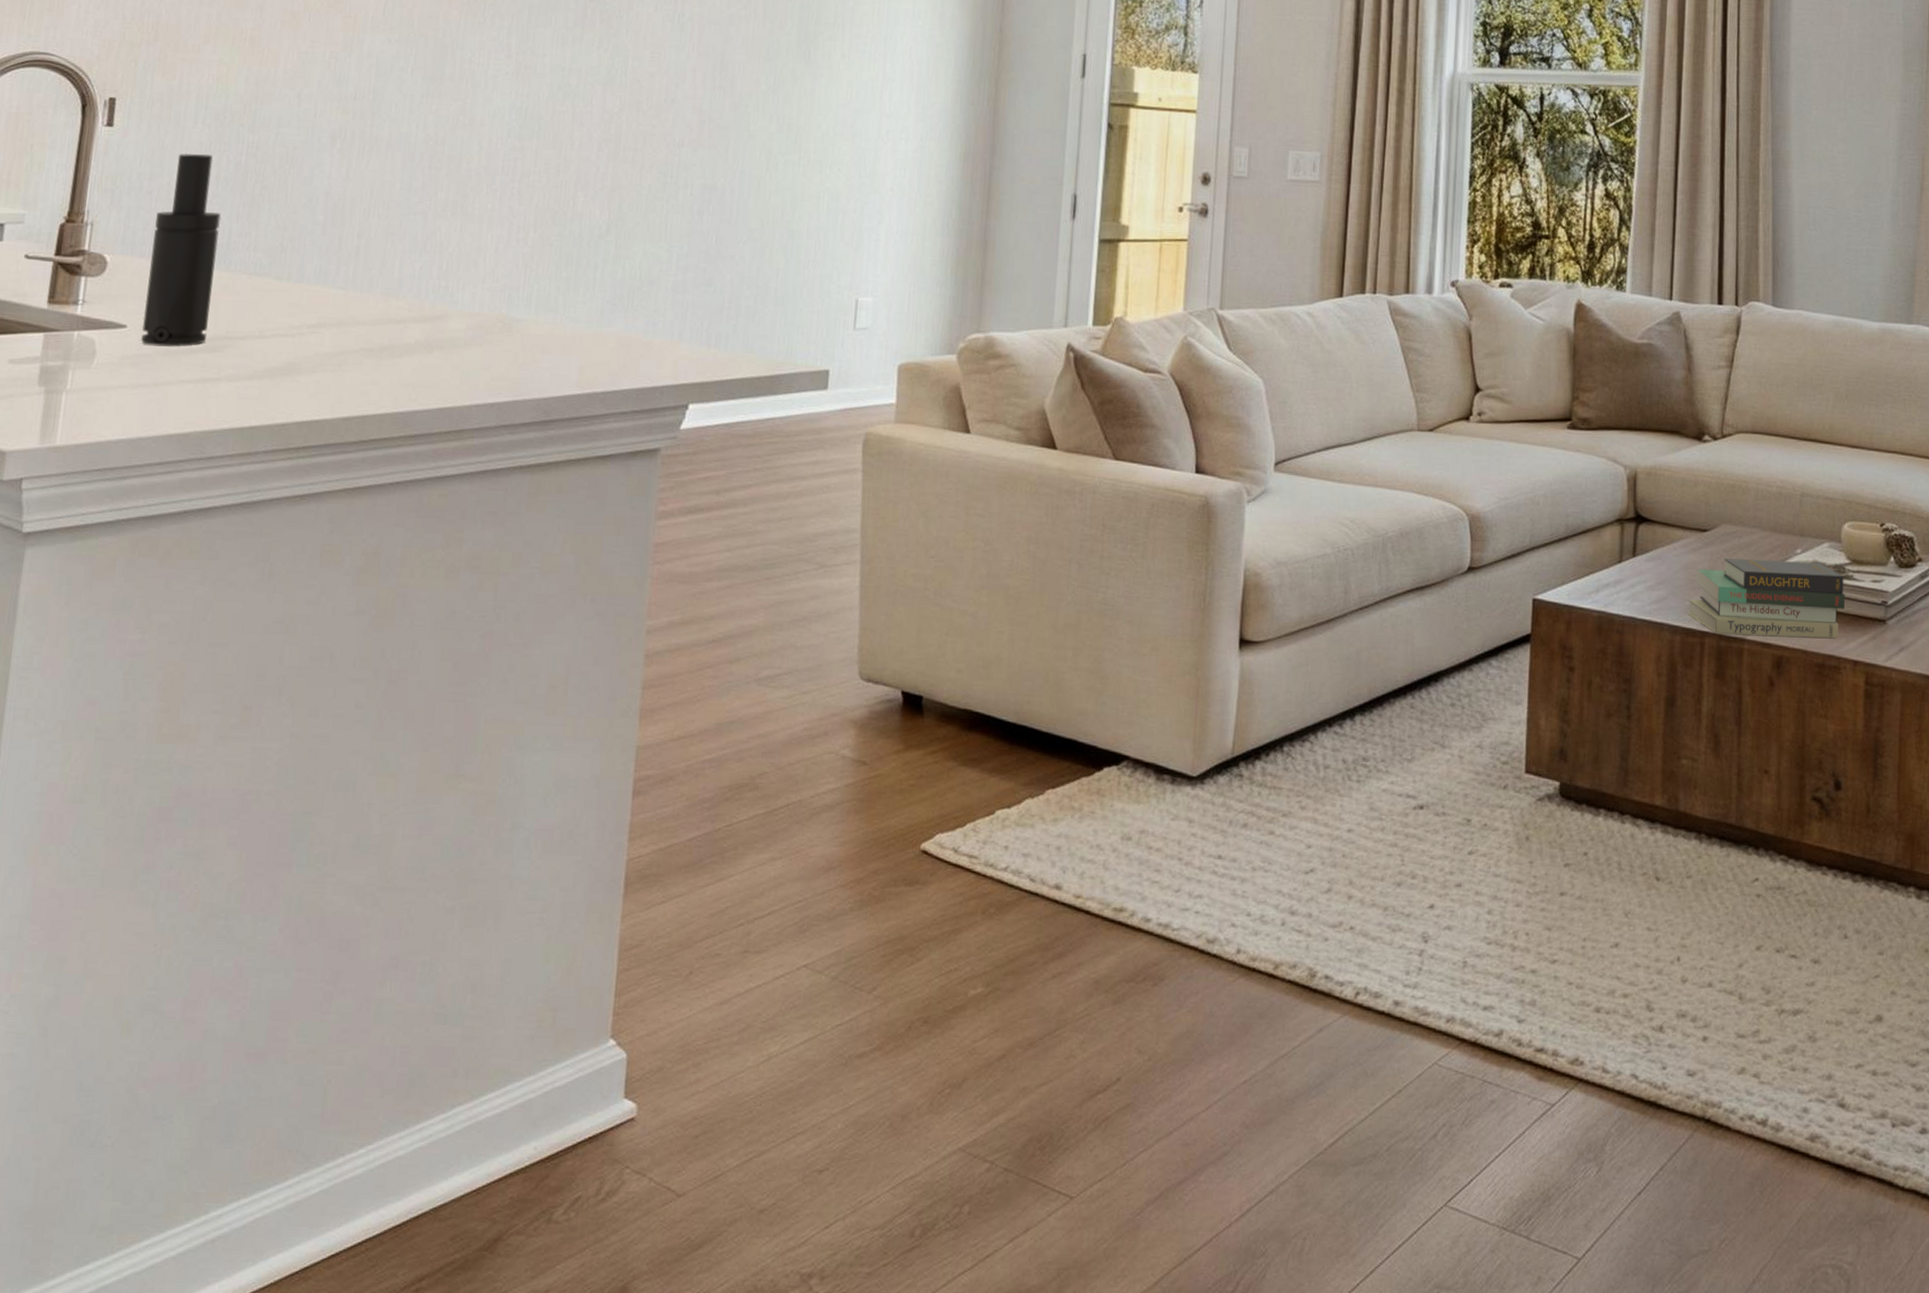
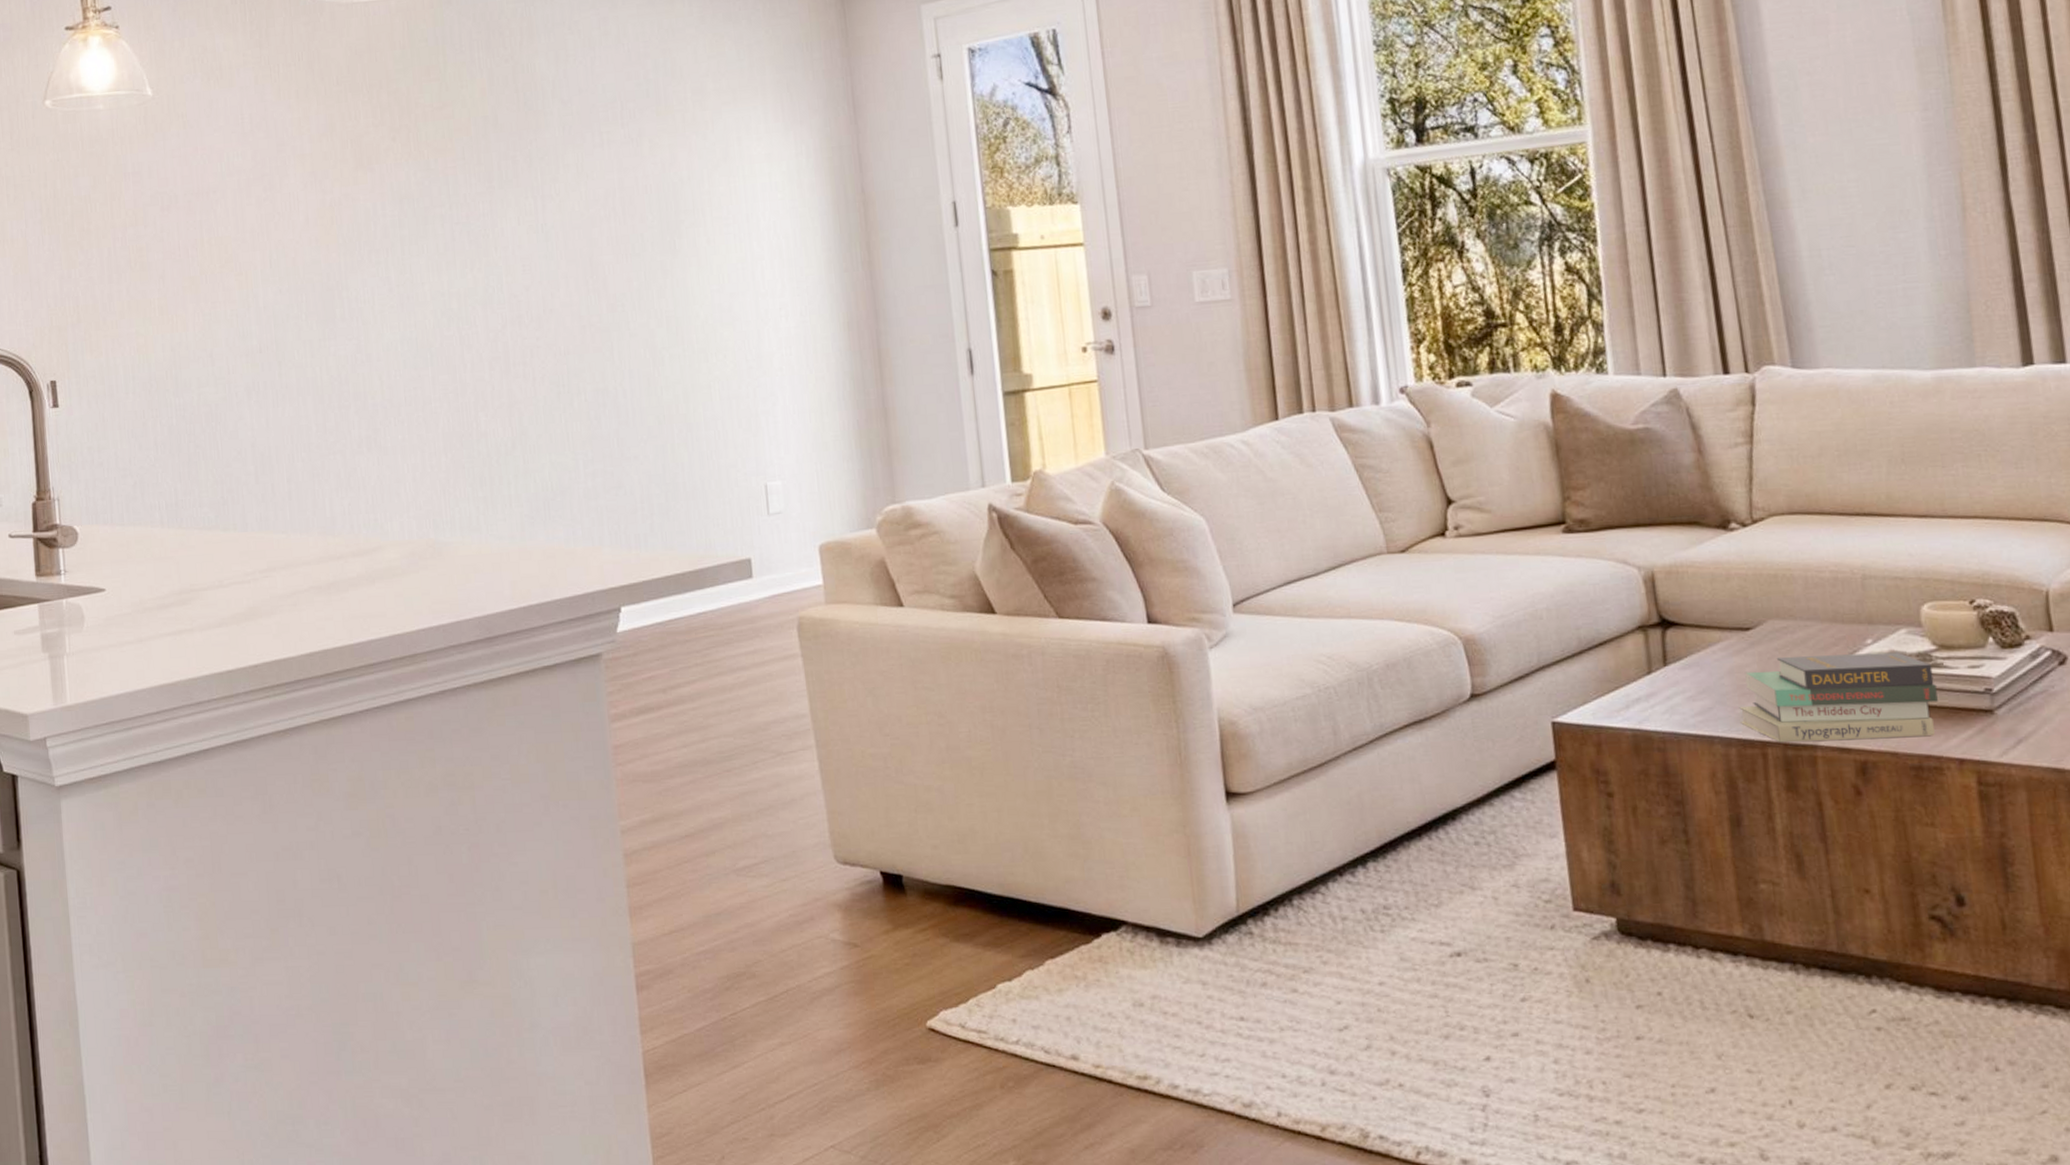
soap dispenser: present [140,154,222,345] -> none [111,422,174,604]

